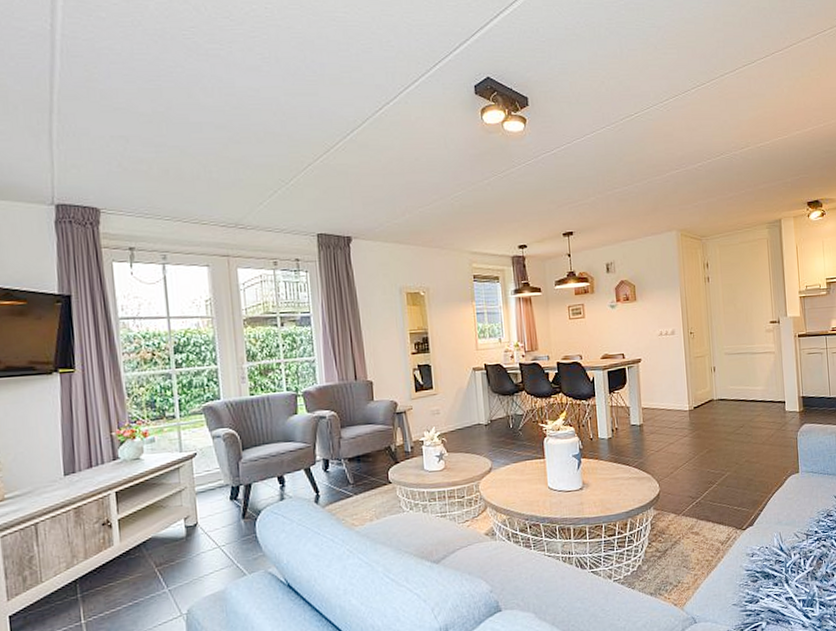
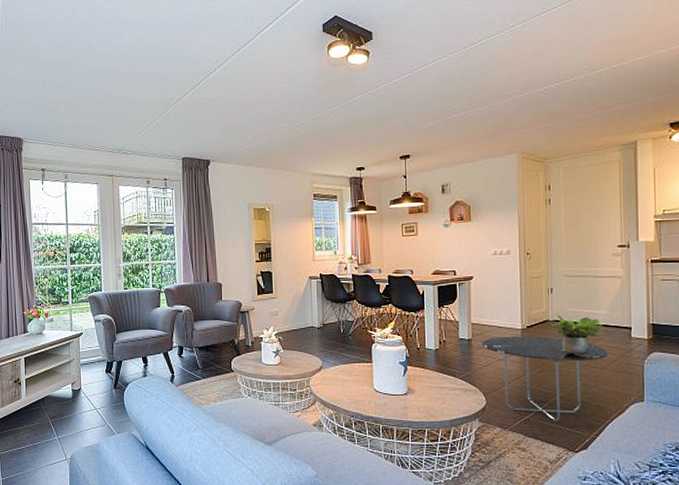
side table: none [653,416,768,502] -> present [482,336,609,422]
potted plant: none [712,391,766,433] -> present [548,313,608,355]

